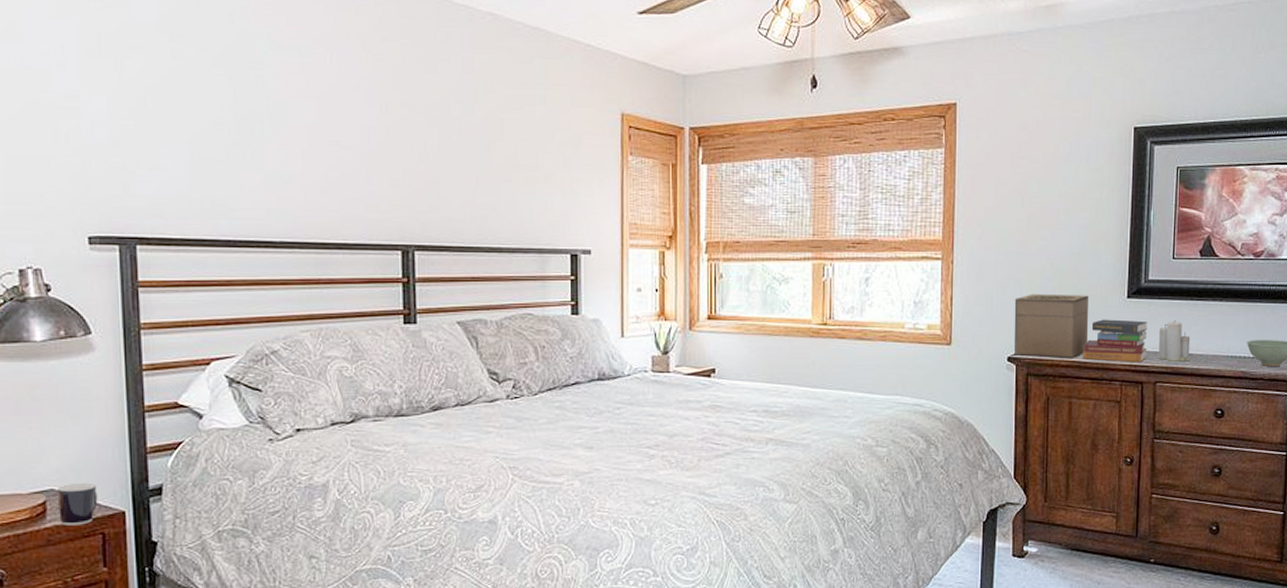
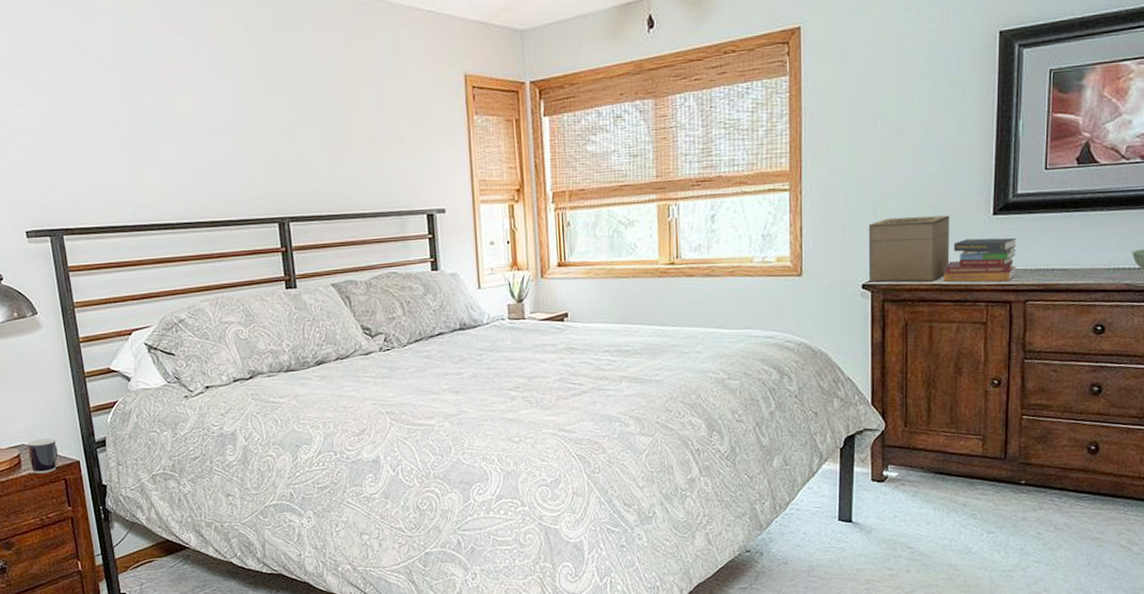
candle: present [1159,320,1190,361] -> none [1029,235,1066,278]

